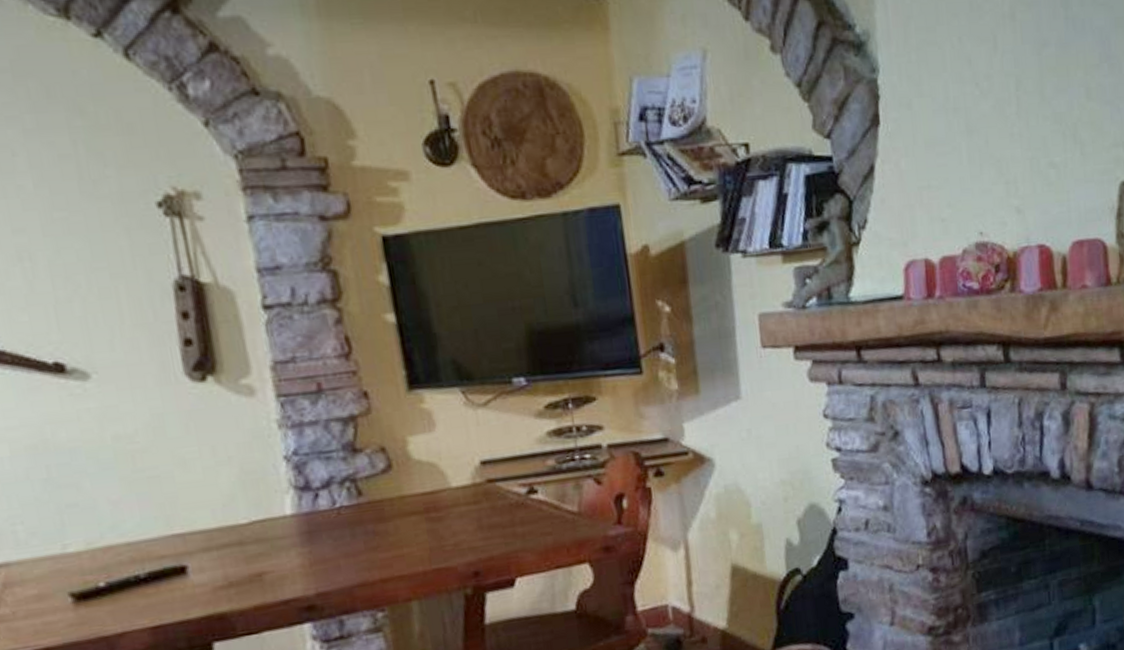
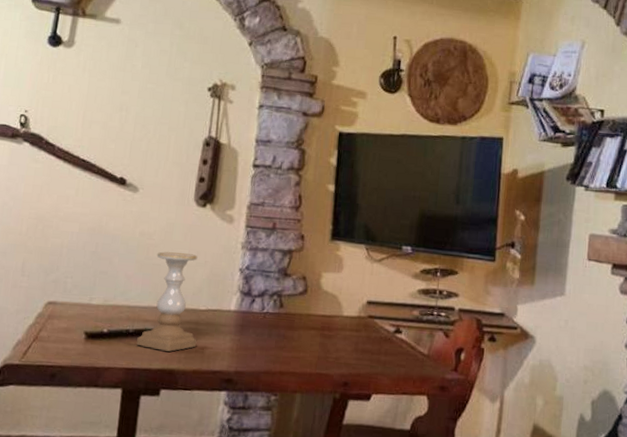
candle holder: none [149,450,250,594] -> present [136,251,198,352]

